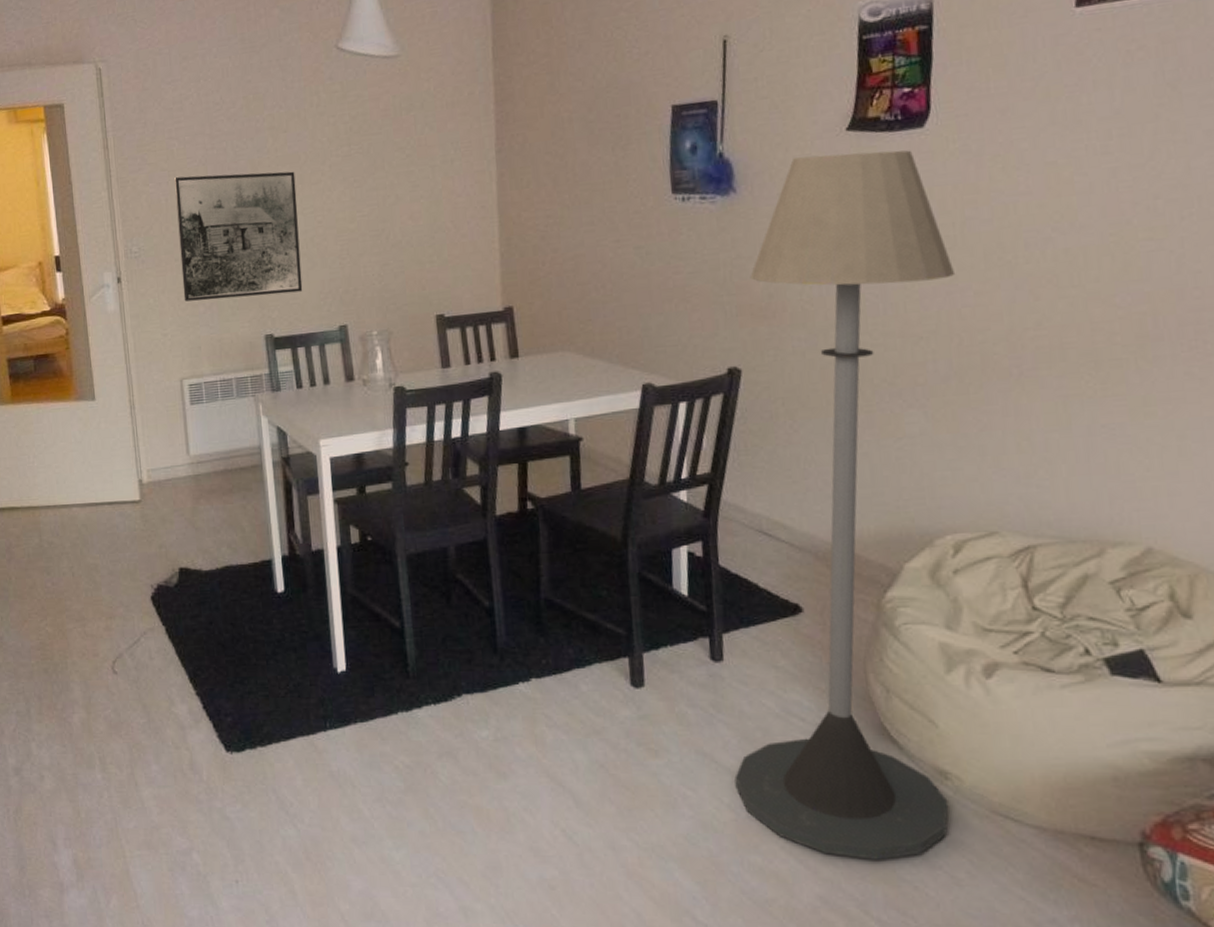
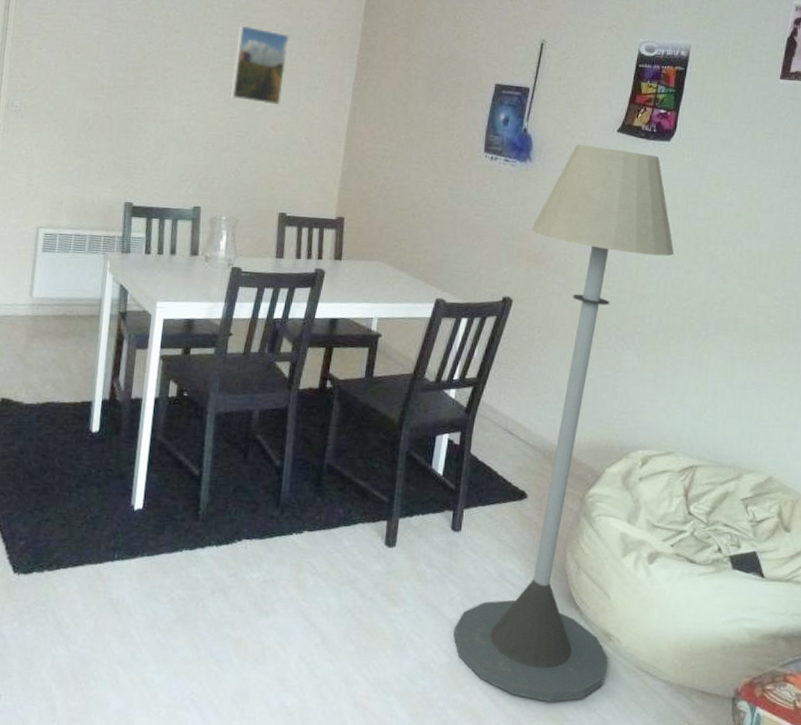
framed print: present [174,171,303,302] -> none [55,49,179,171]
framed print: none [351,104,415,195] -> present [230,25,290,106]

